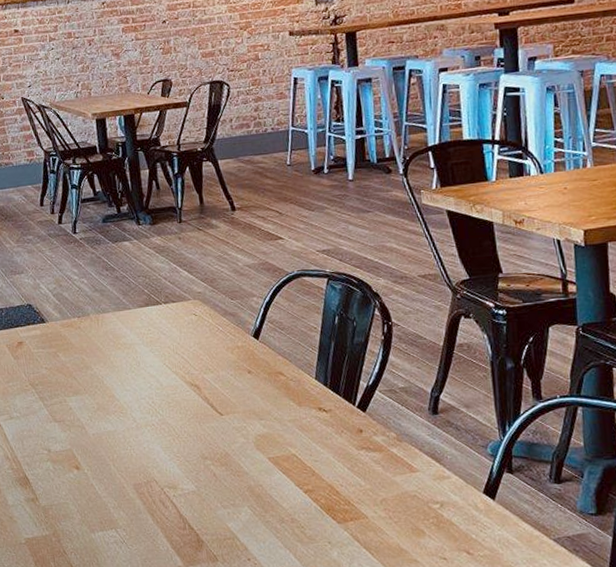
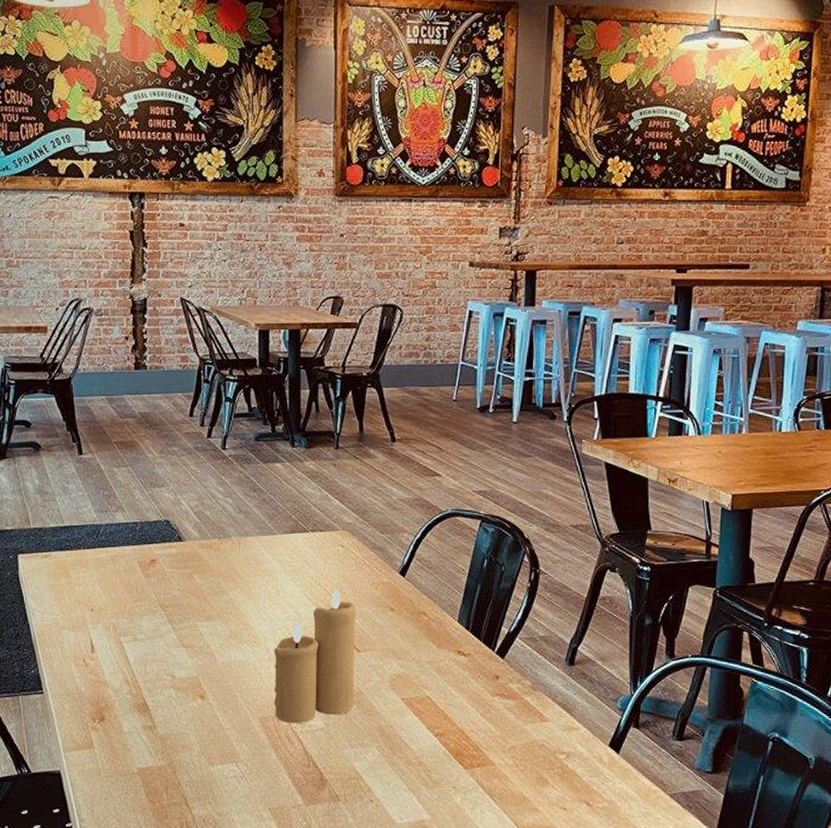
candle: none [140,356,222,488] -> present [273,589,357,724]

